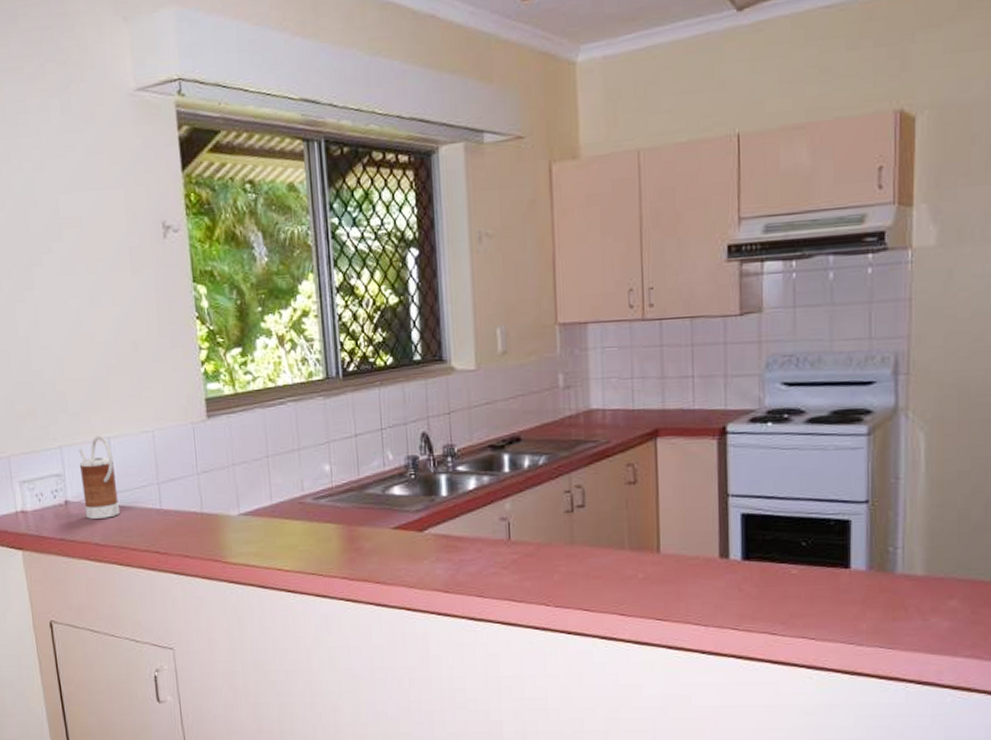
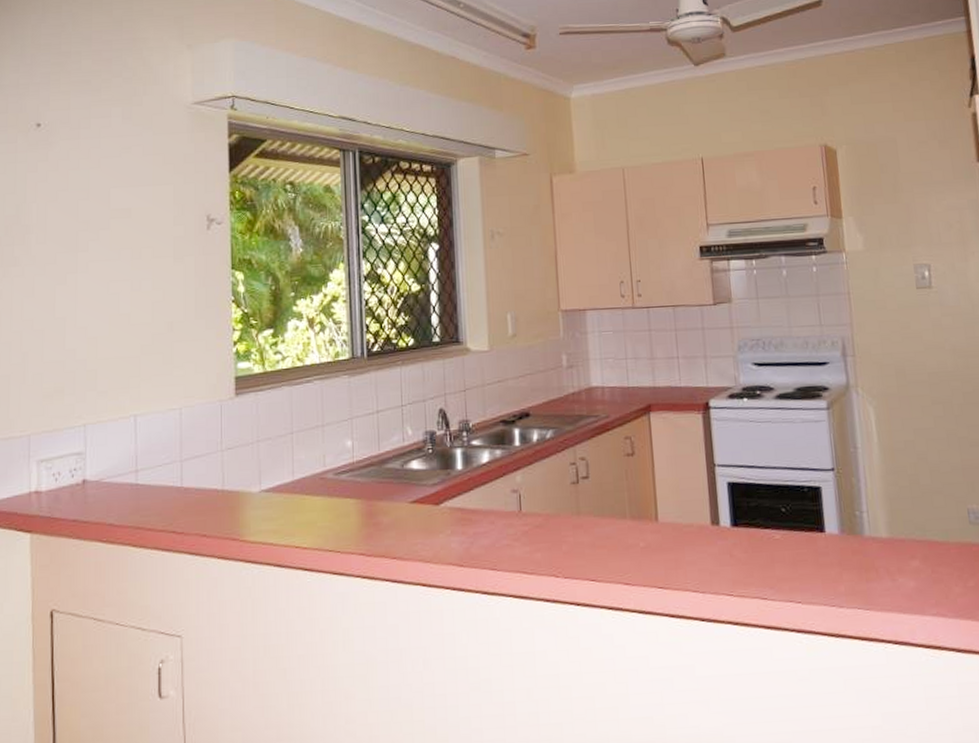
kettle: present [79,435,120,519] -> none [102,413,139,498]

